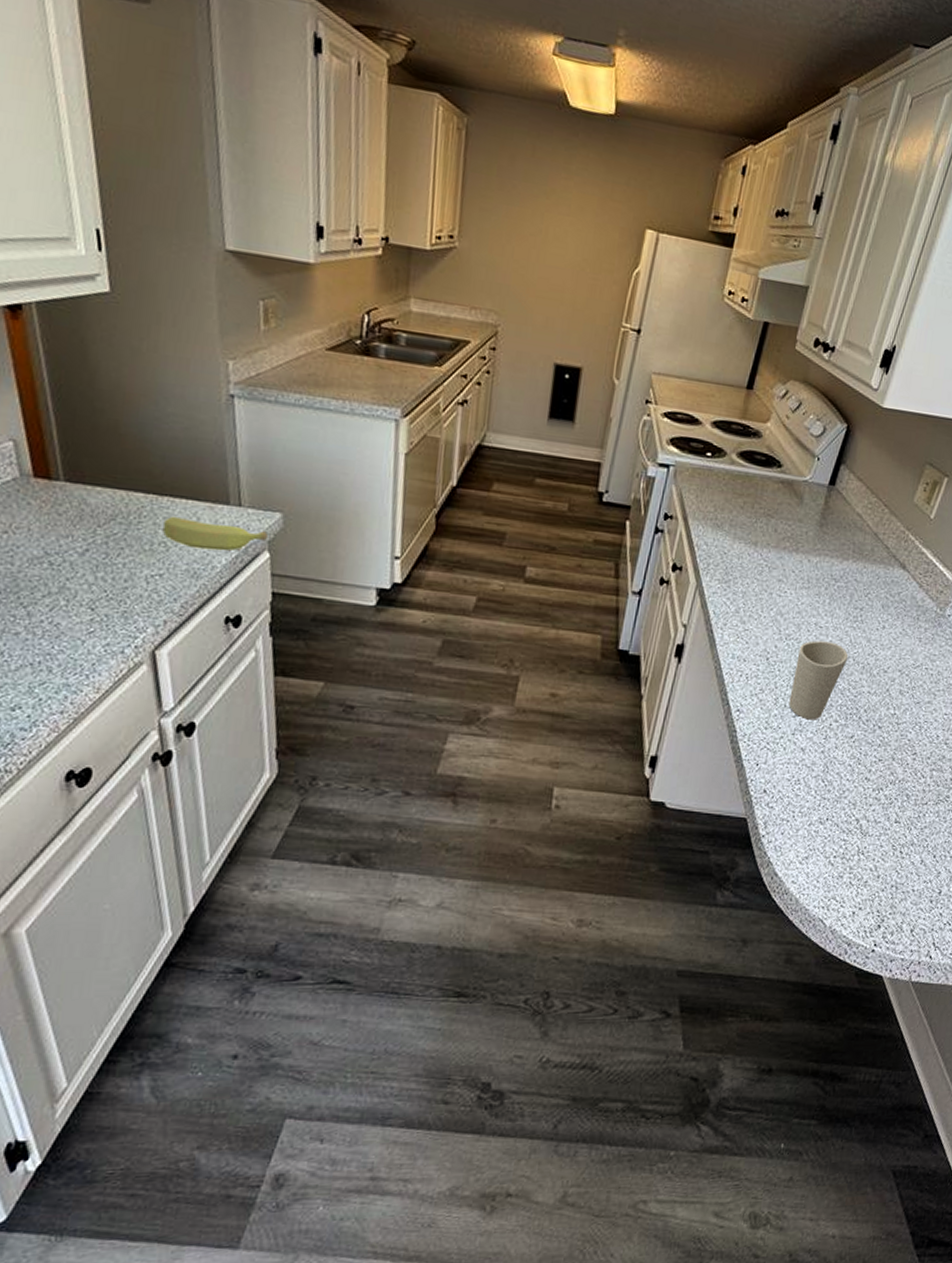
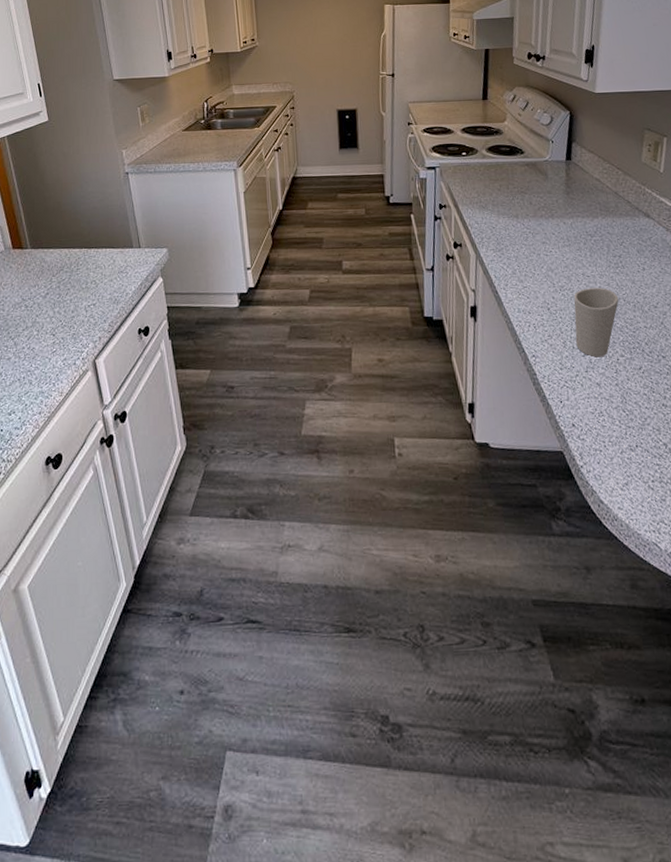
banana: present [163,516,268,551] -> none [93,261,160,282]

